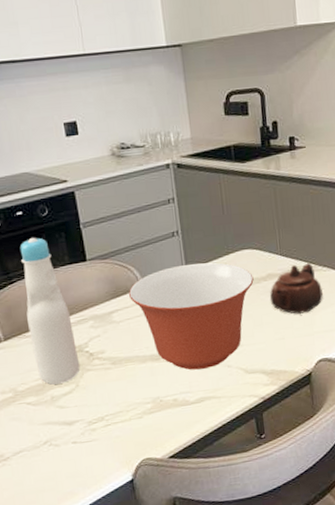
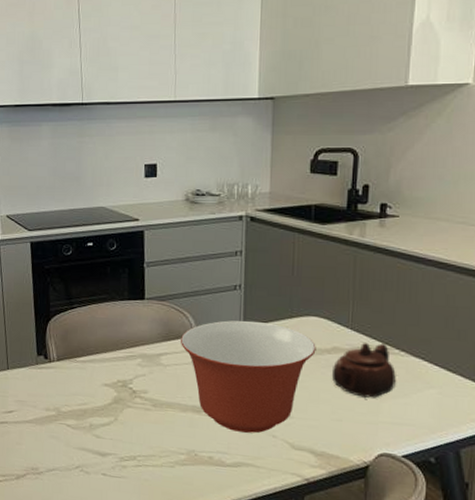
bottle: present [20,237,80,385] -> none [80,268,122,414]

